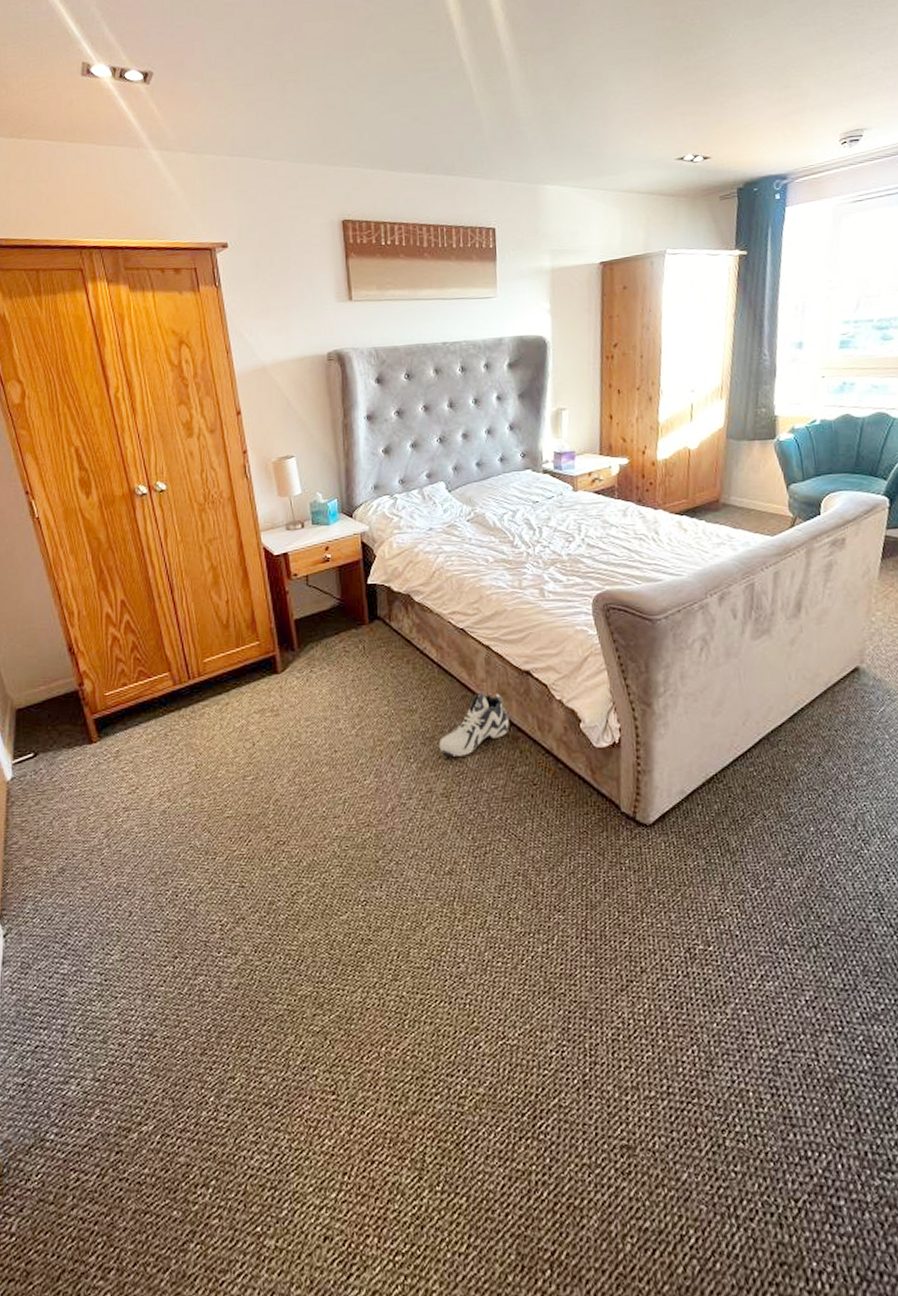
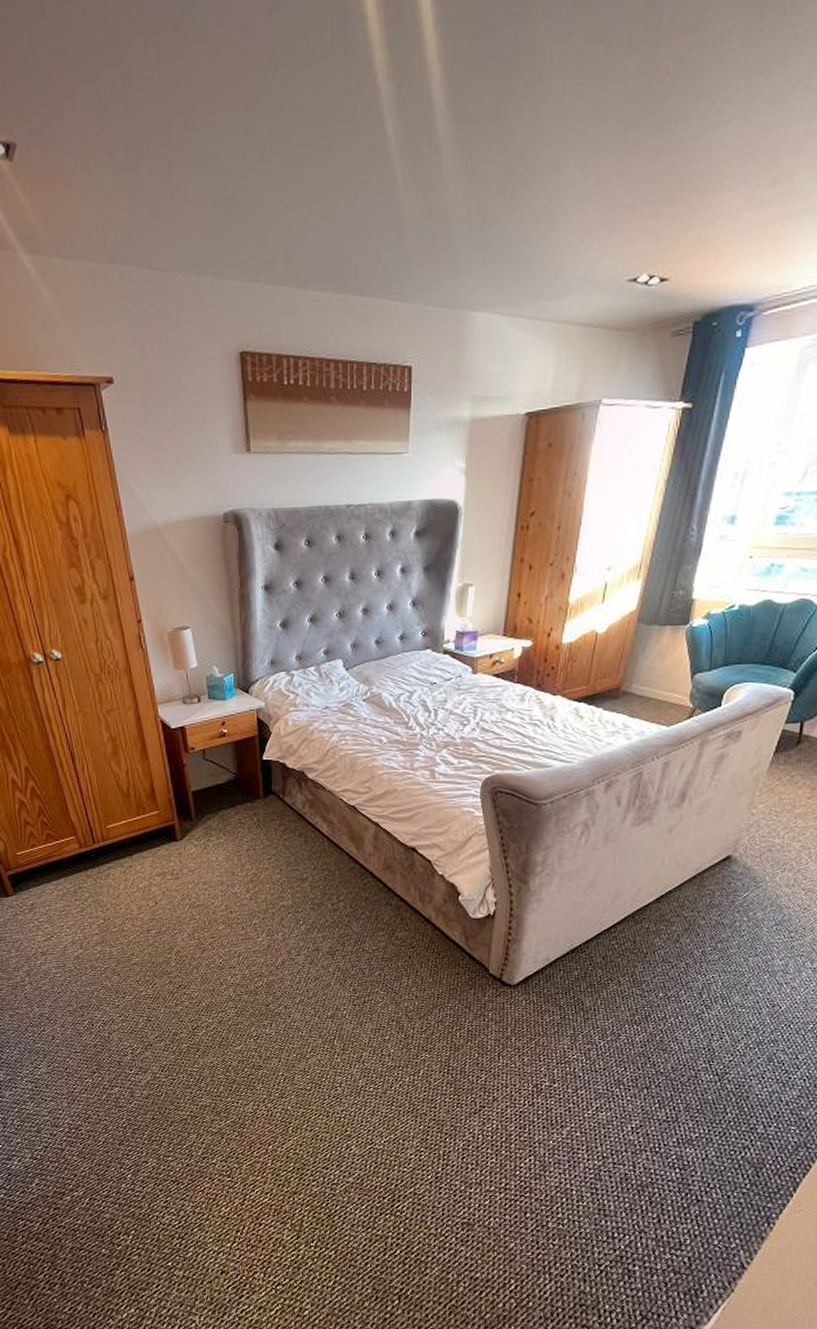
sneaker: present [438,692,509,756] -> none [326,865,392,921]

